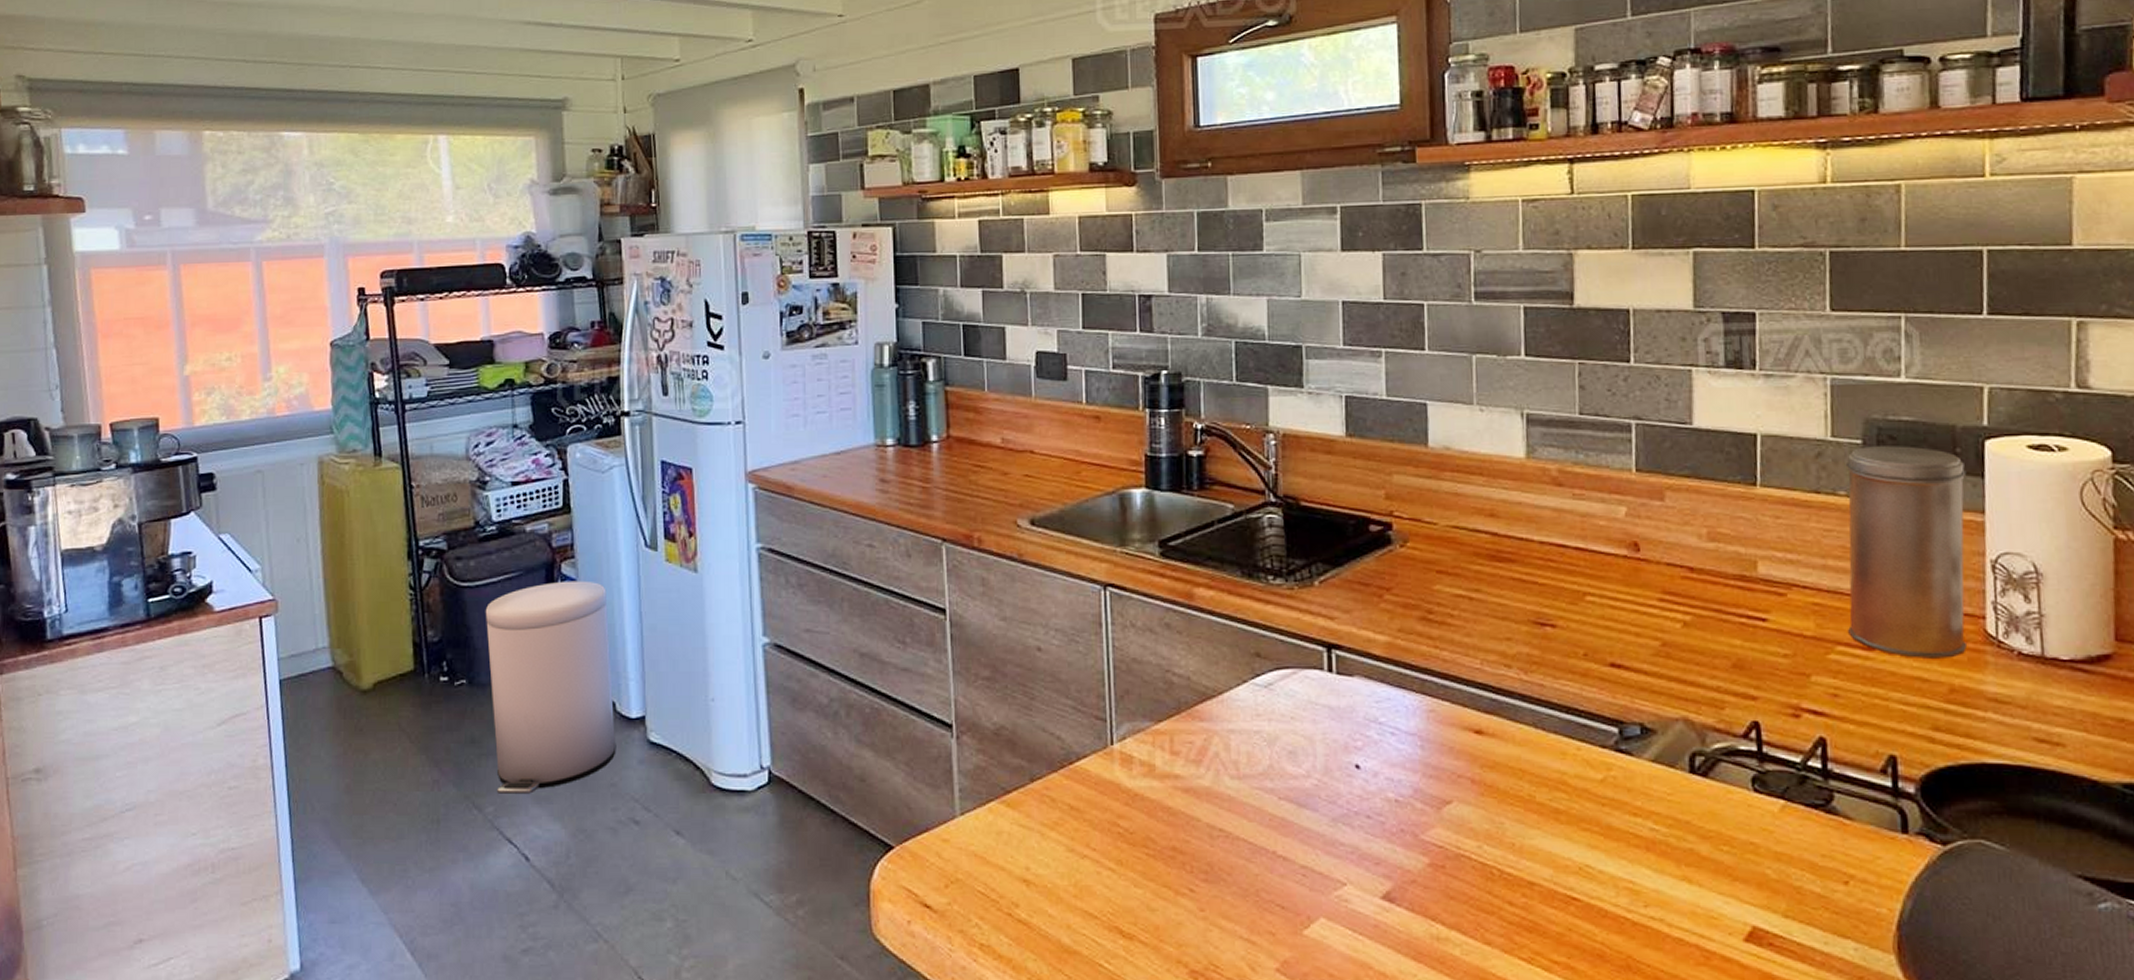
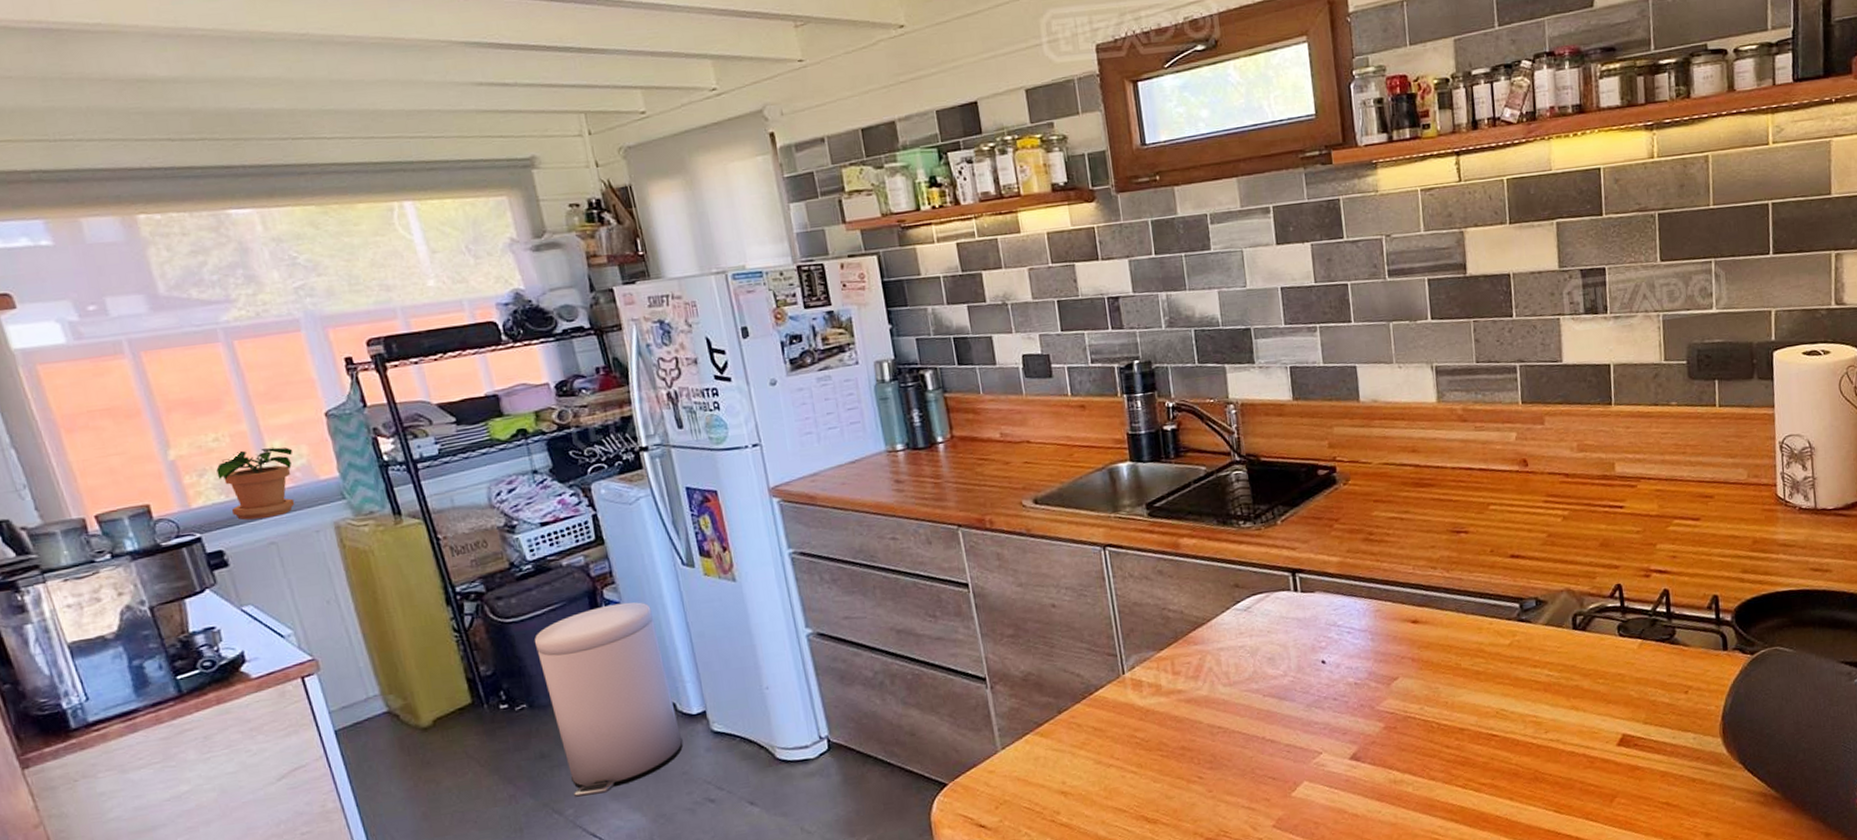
potted plant: none [223,372,295,445] -> present [216,447,295,521]
canister: present [1845,446,1968,660] -> none [1675,362,1765,522]

